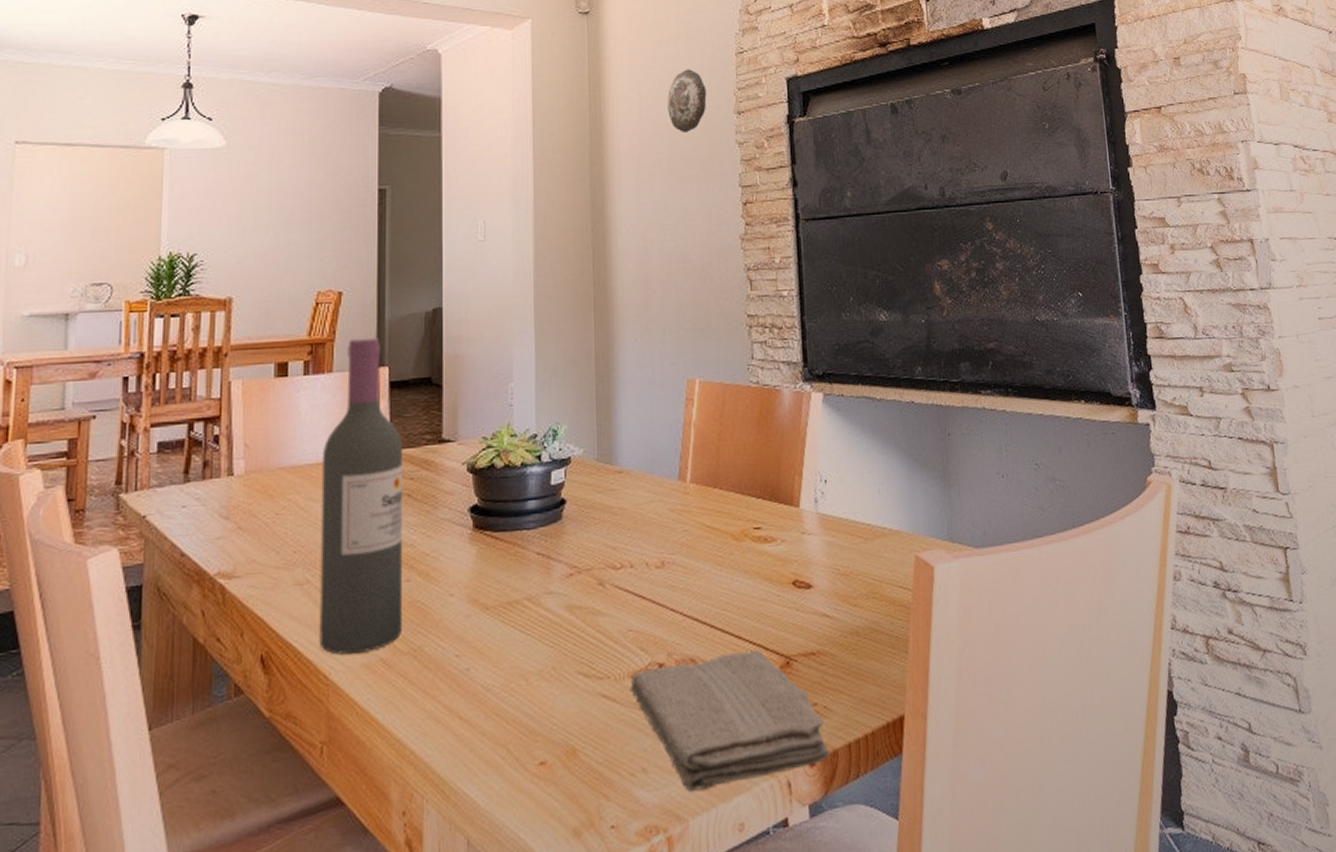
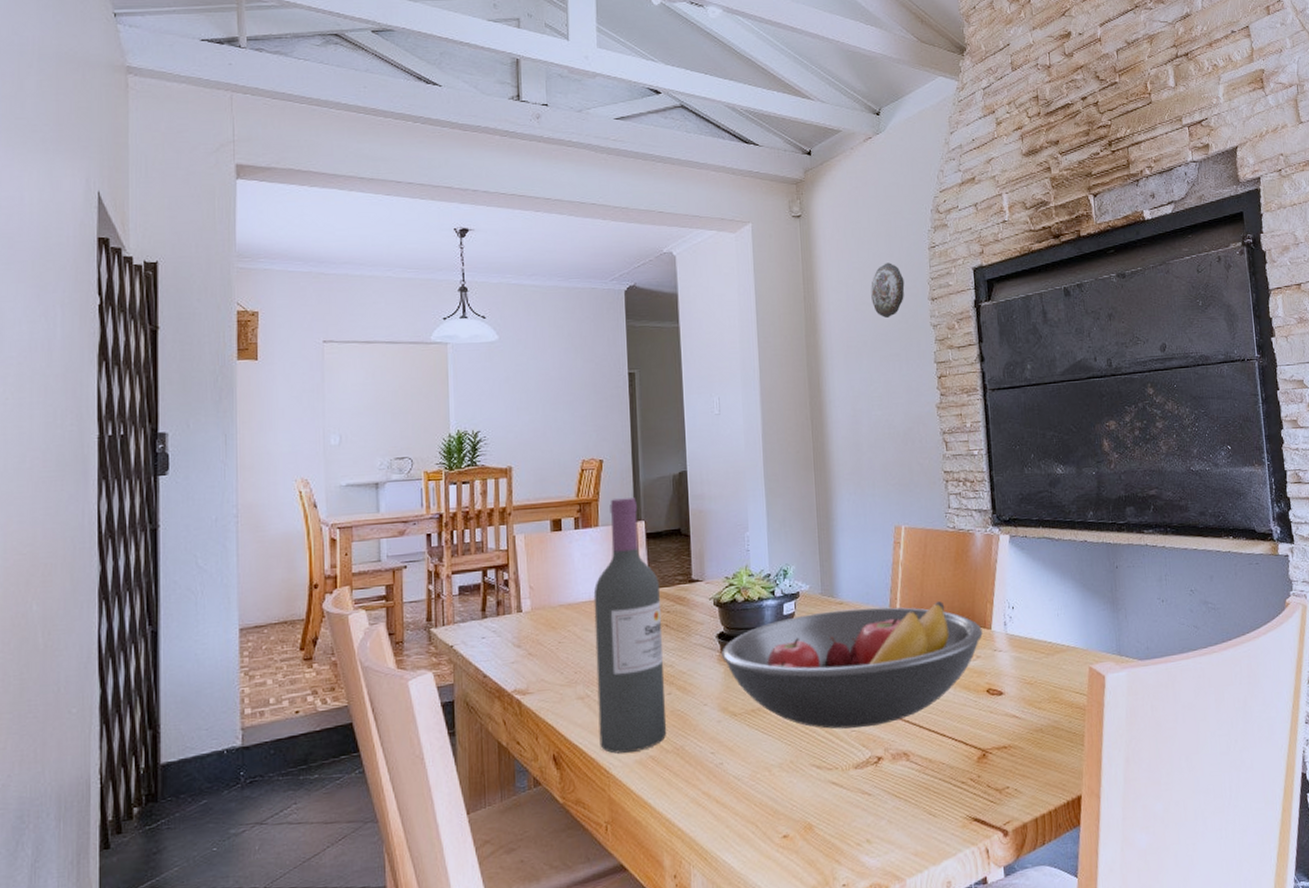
fruit bowl: none [472,472,789,628] -> present [720,601,983,729]
washcloth: present [630,650,830,791] -> none [854,745,1021,857]

